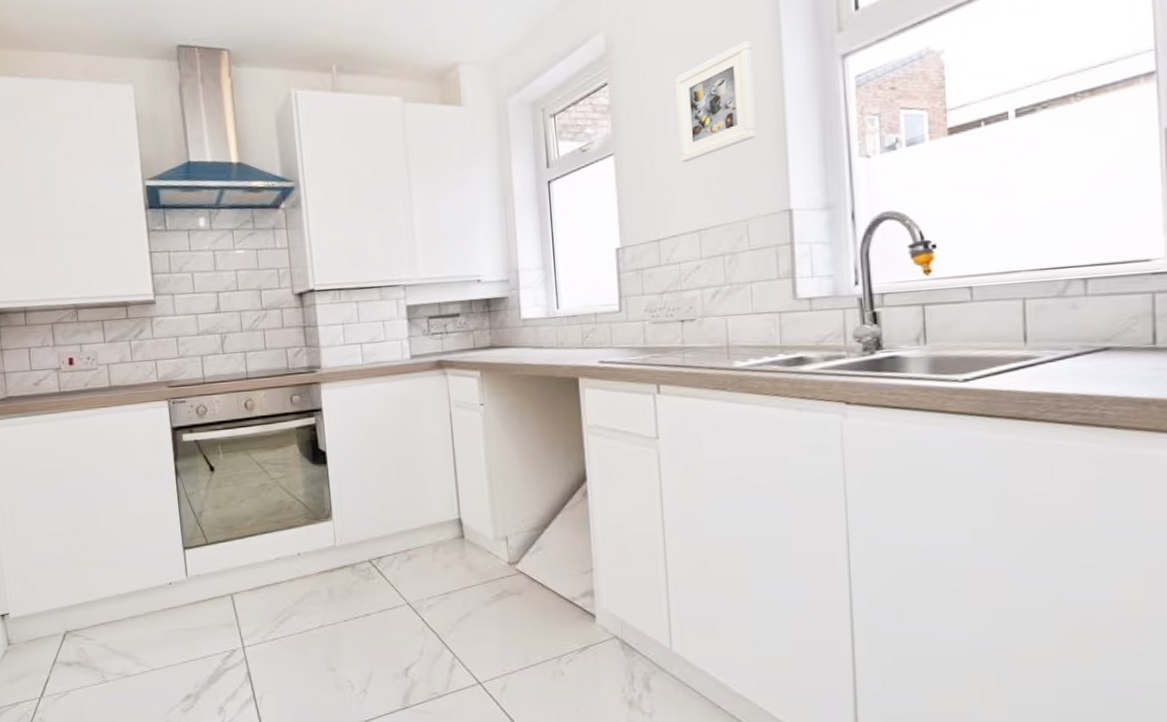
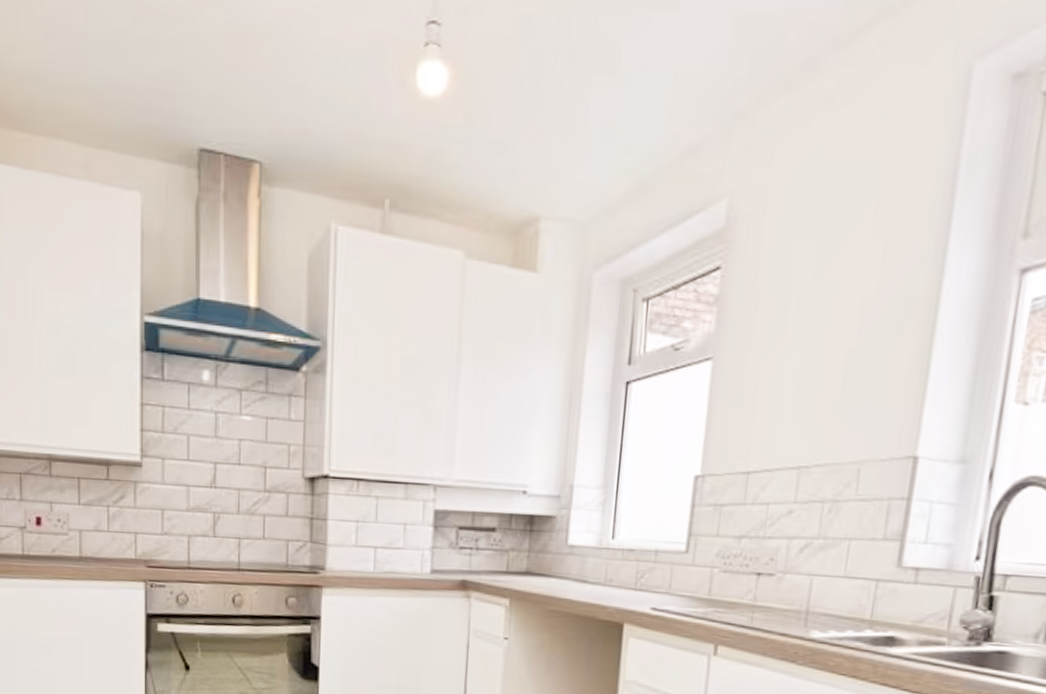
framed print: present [675,40,757,163] -> none [793,234,910,381]

